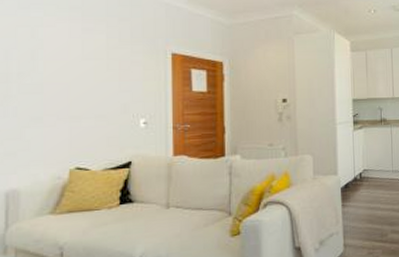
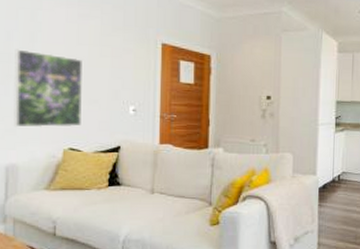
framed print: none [14,68,88,150] -> present [13,49,82,128]

